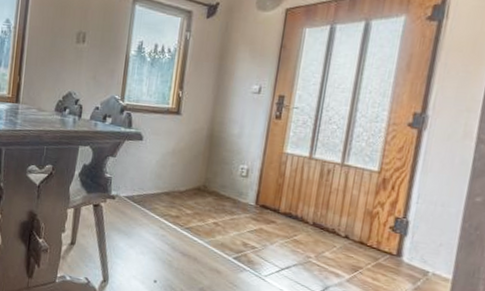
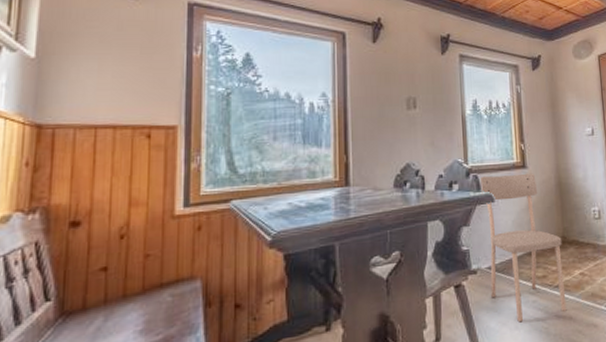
dining chair: none [124,115,202,252] -> present [479,173,567,323]

